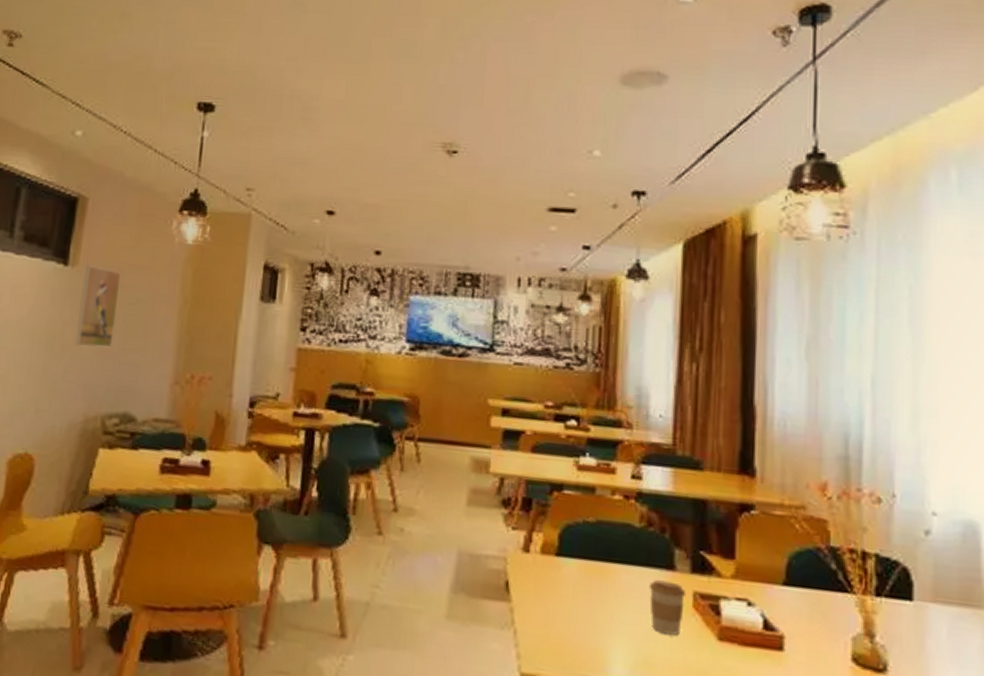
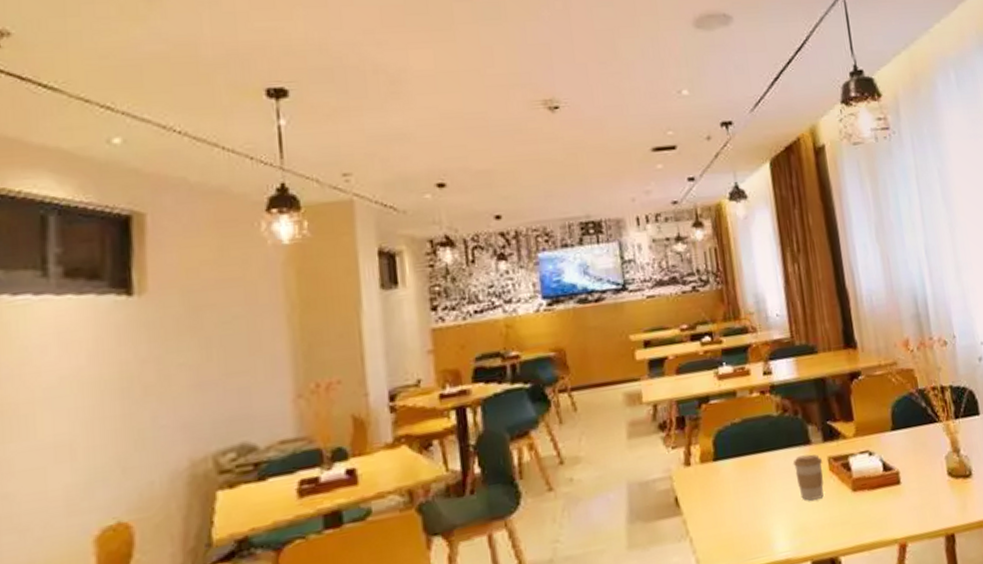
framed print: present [74,265,121,348] -> none [157,289,211,385]

